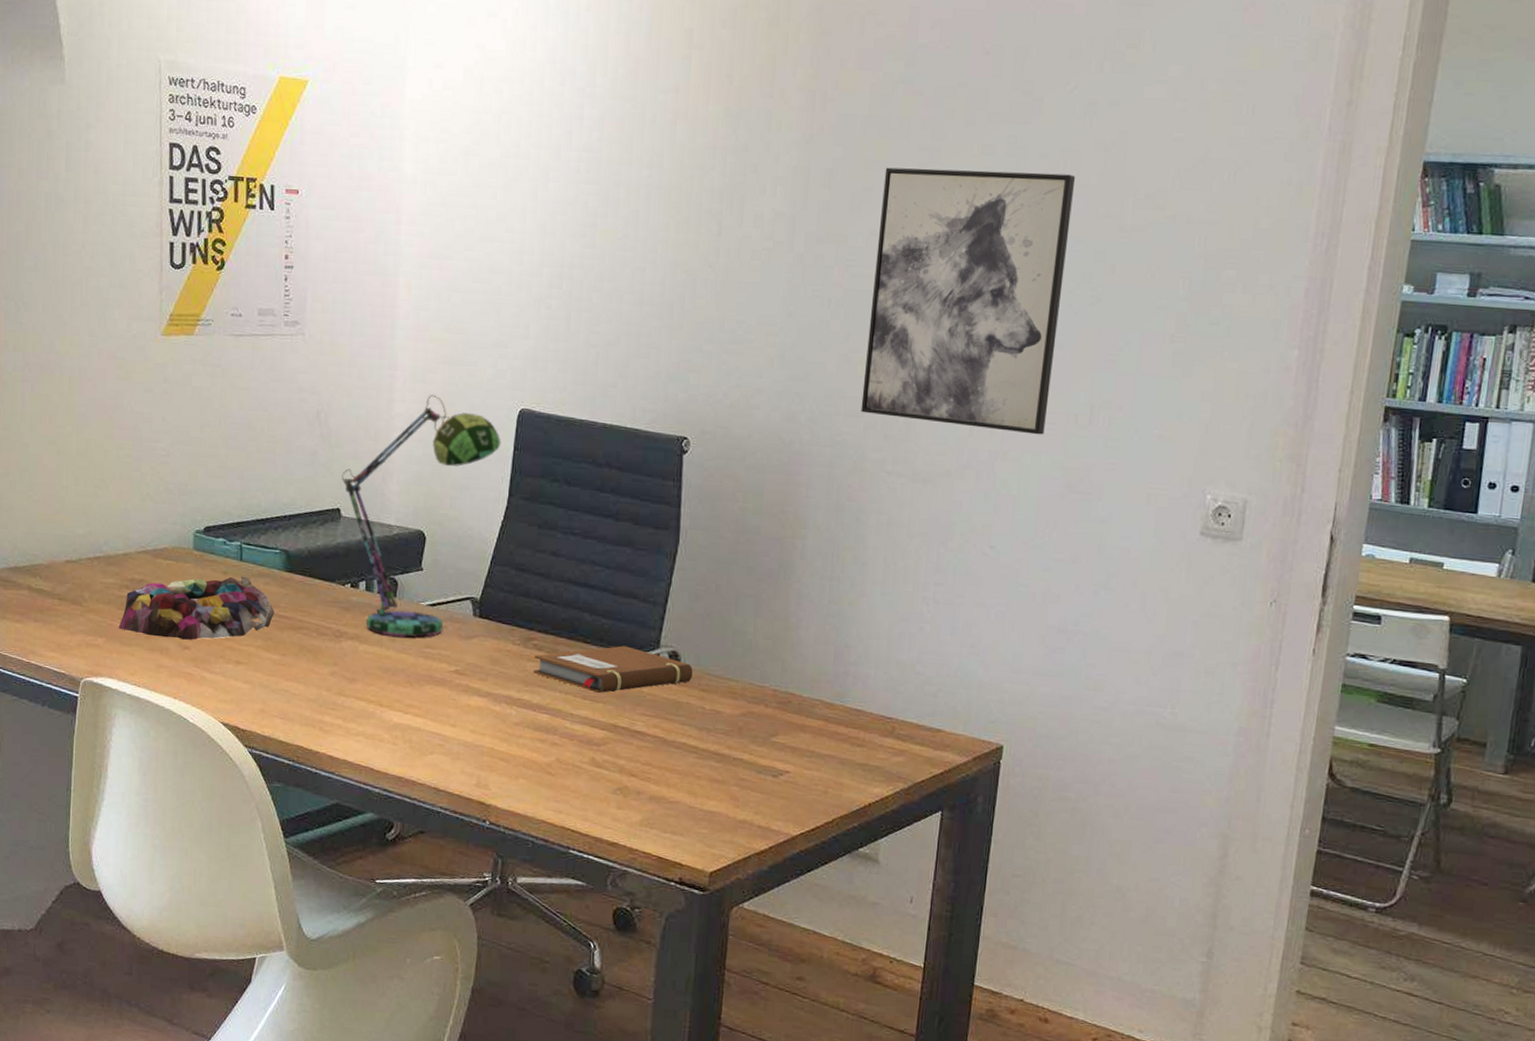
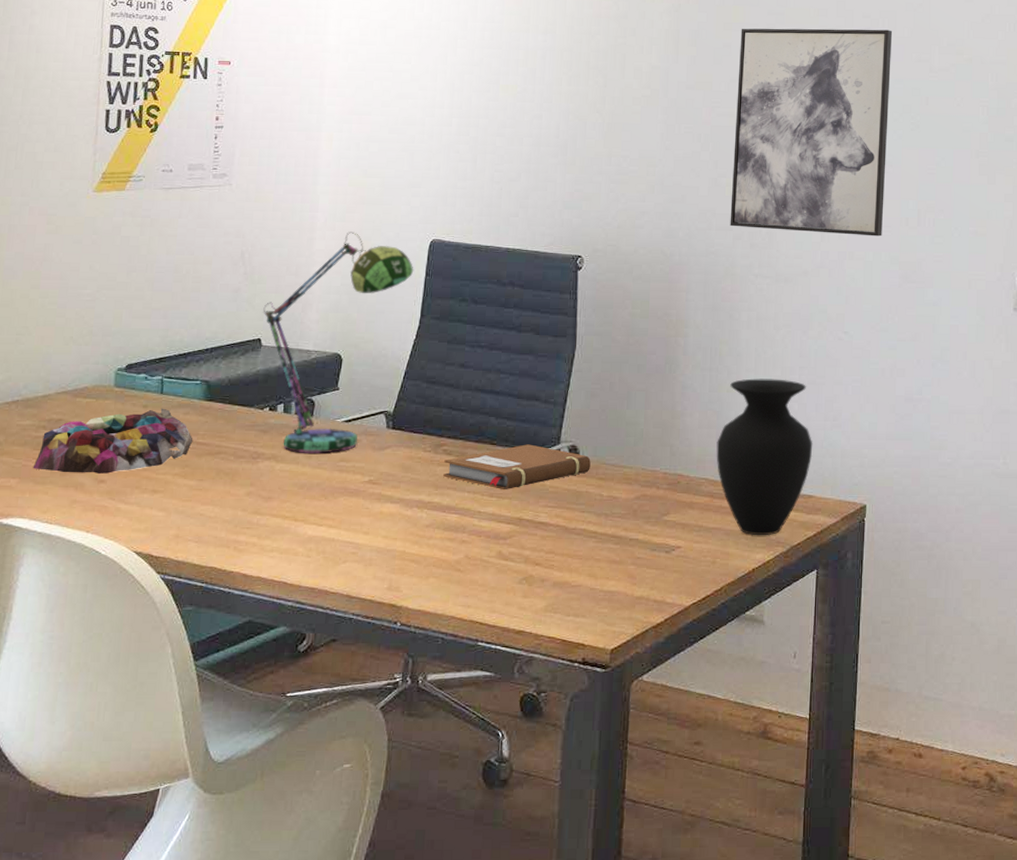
vase: none [833,592,946,770] -> present [716,378,813,536]

